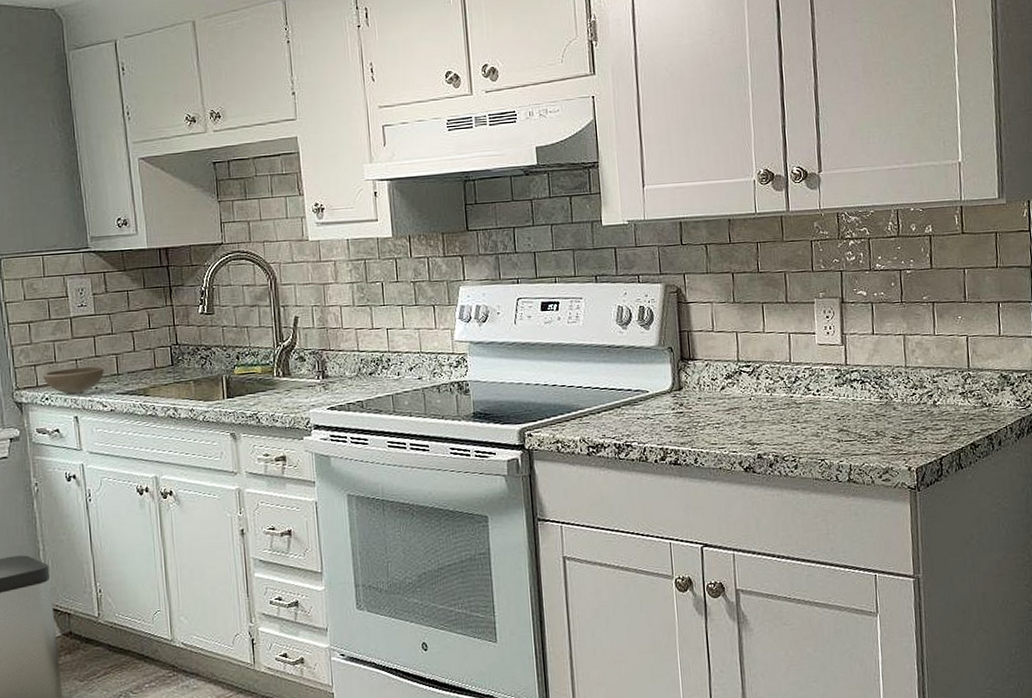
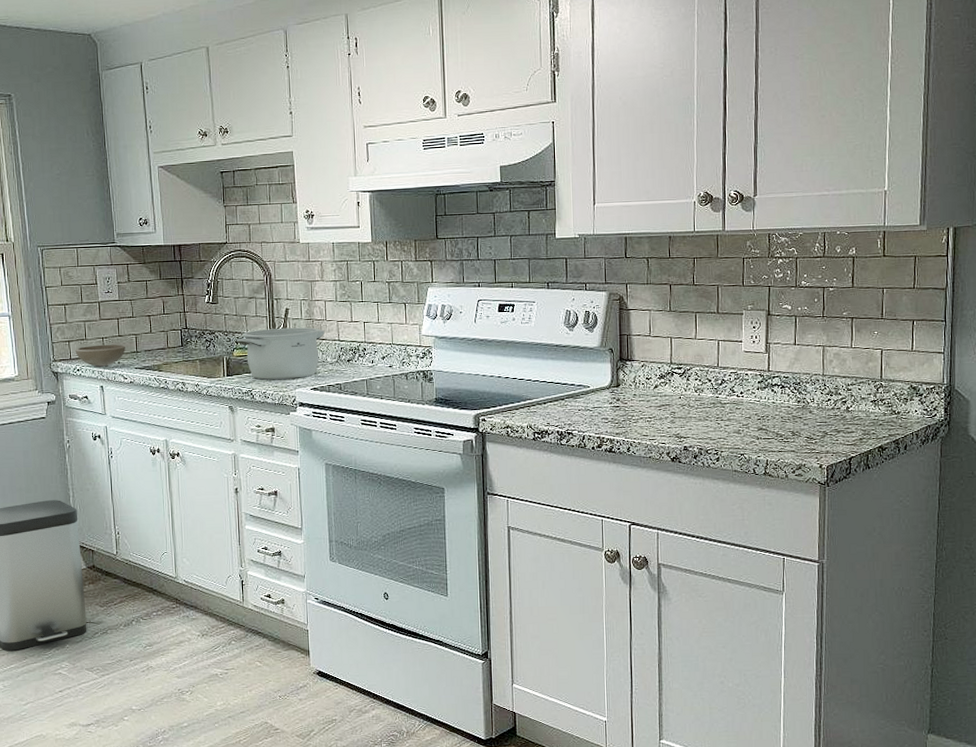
cooking pot: none [237,337,342,401] -> present [236,327,325,380]

